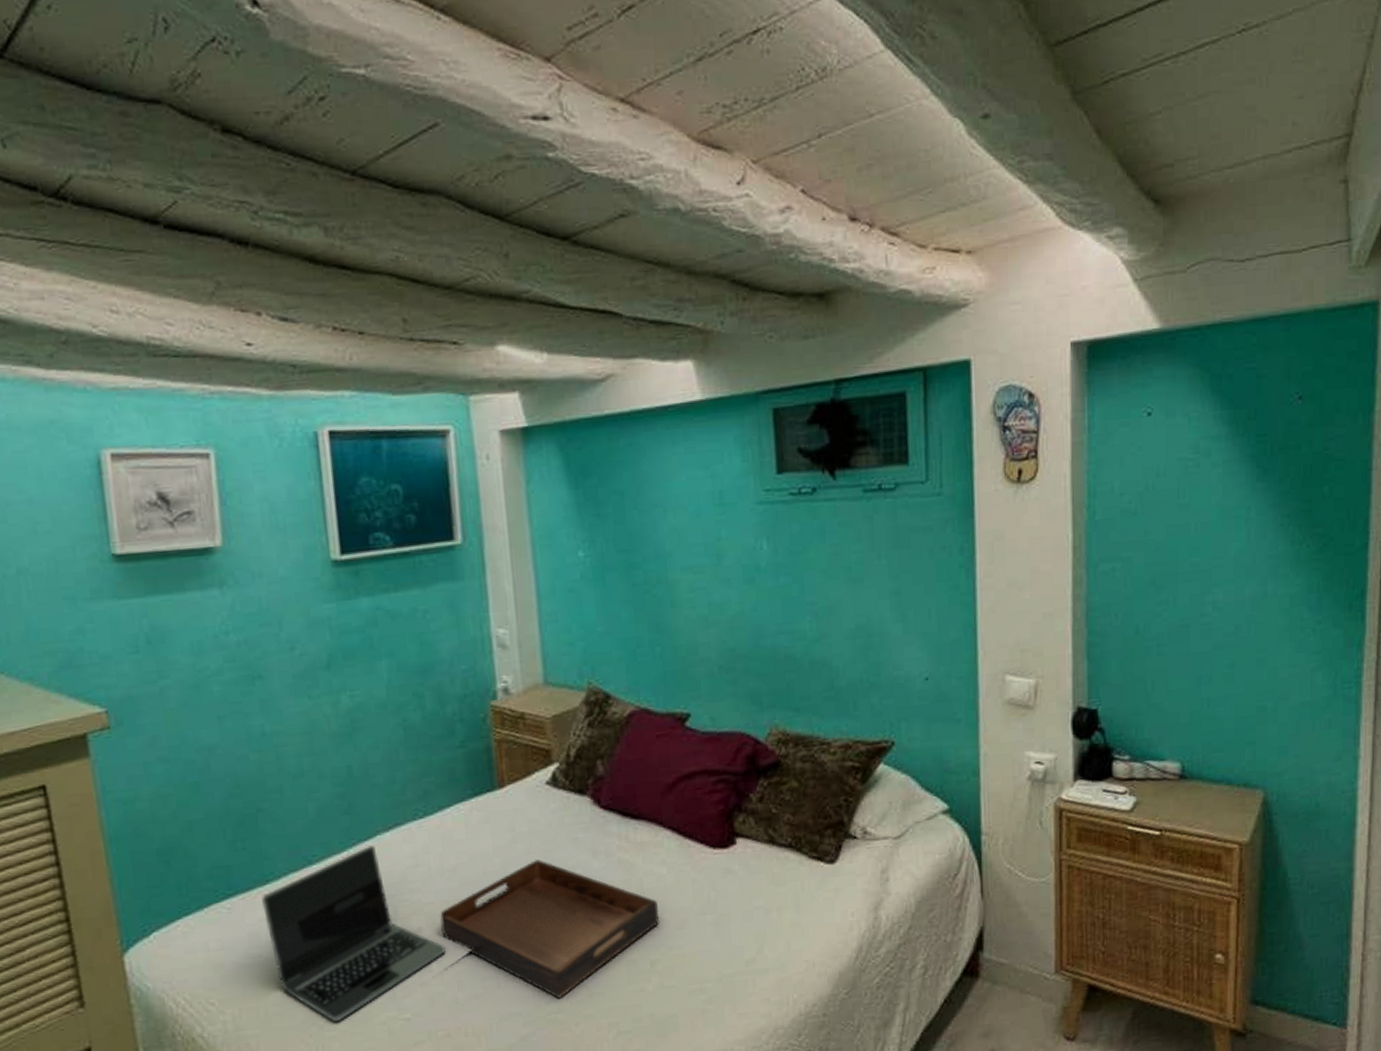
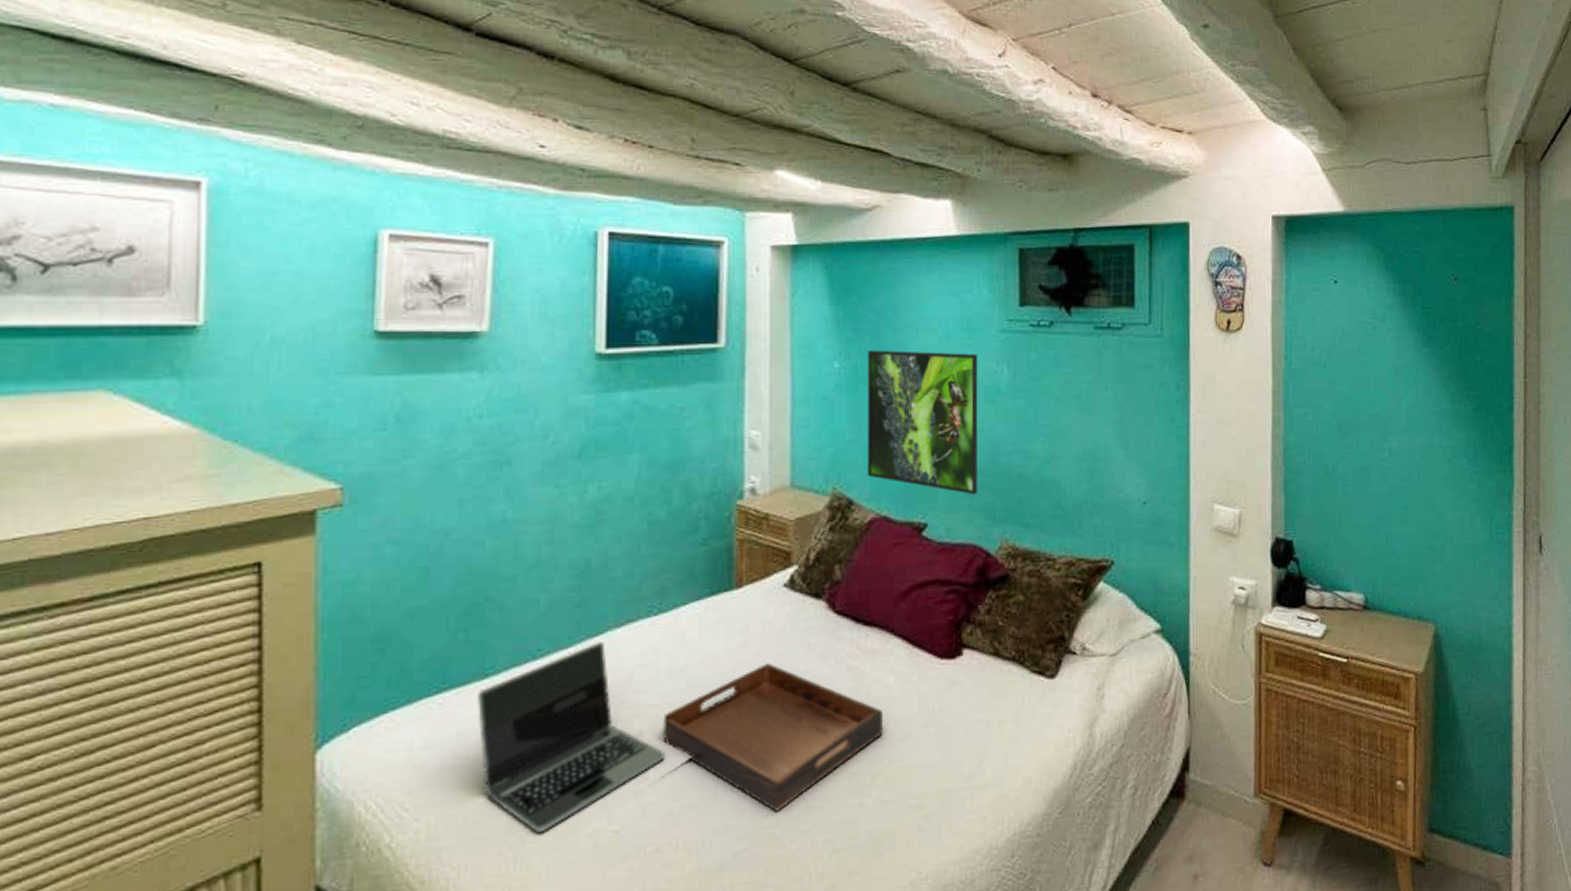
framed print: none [613,530,742,682] -> present [867,349,978,495]

